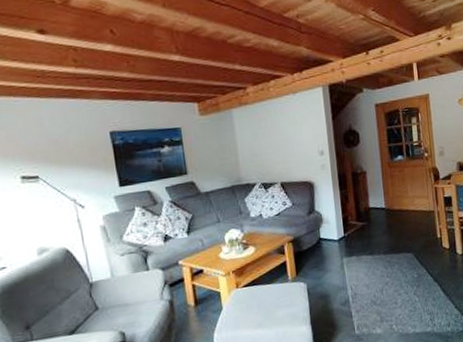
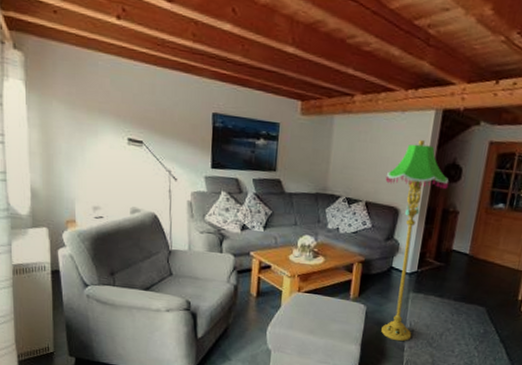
floor lamp: none [293,115,356,309] -> present [381,140,450,342]

